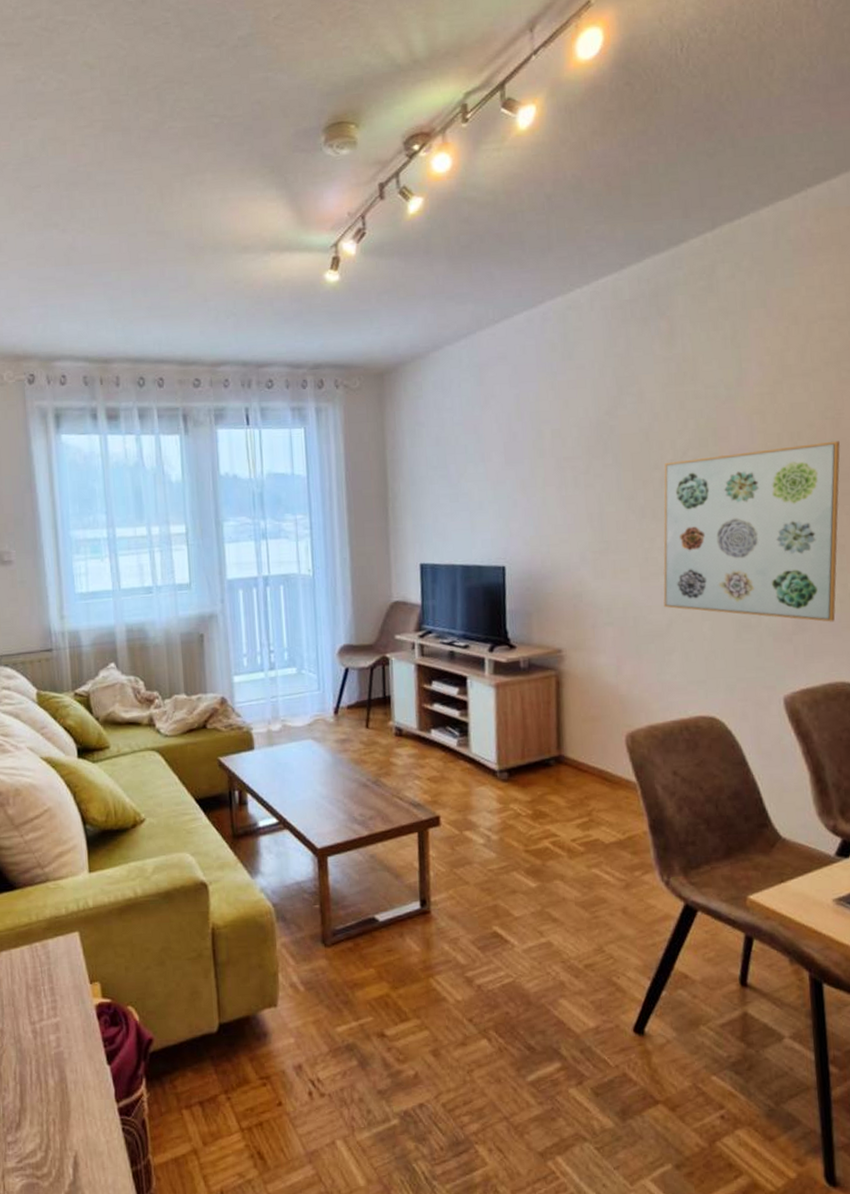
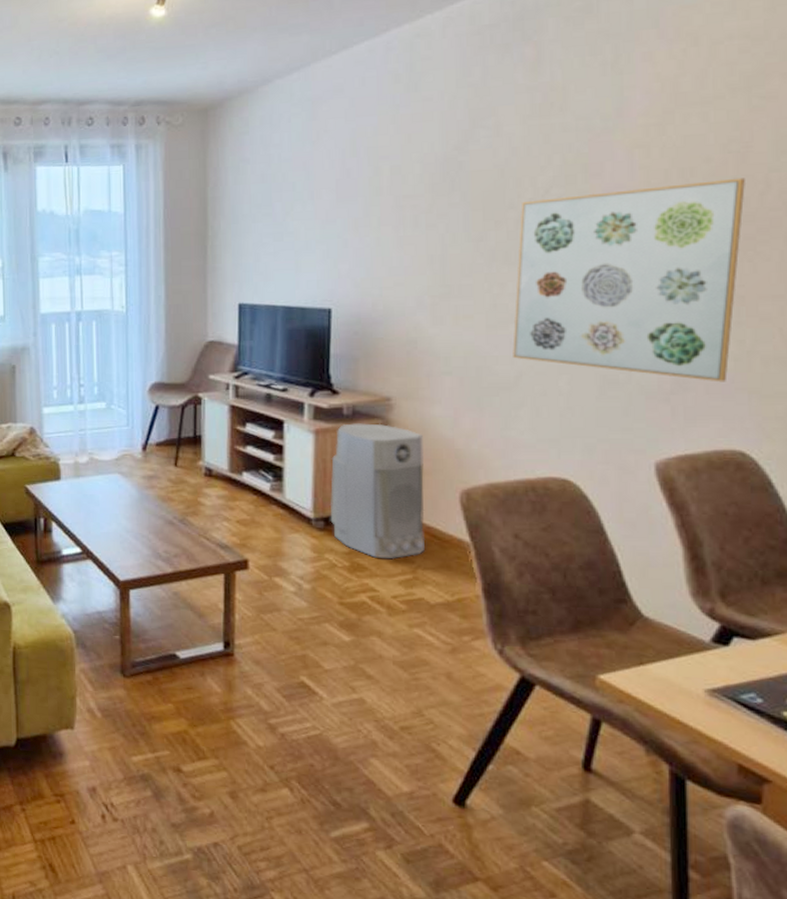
air purifier: none [511,674,598,804] -> present [329,423,426,560]

